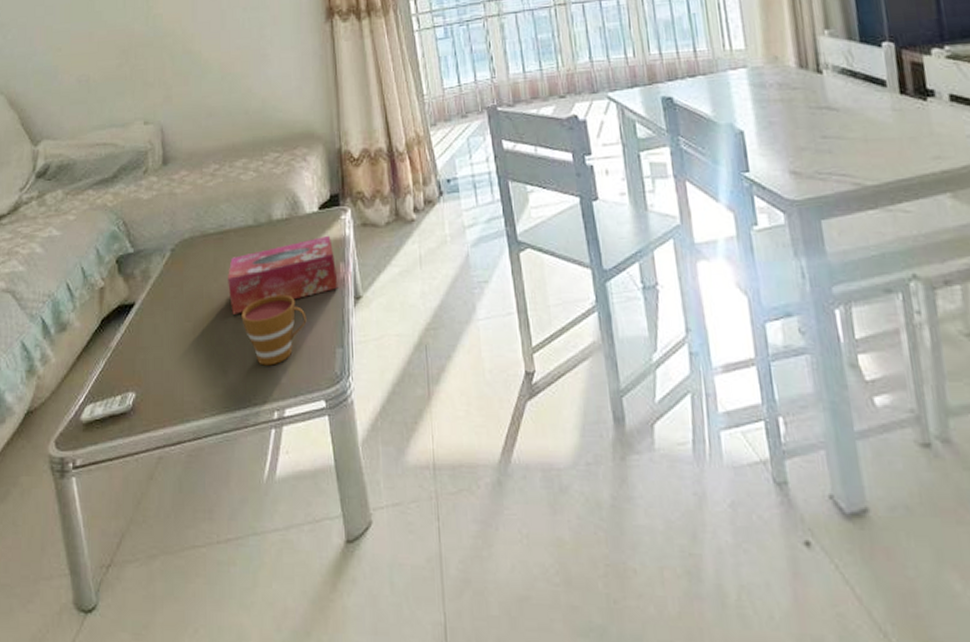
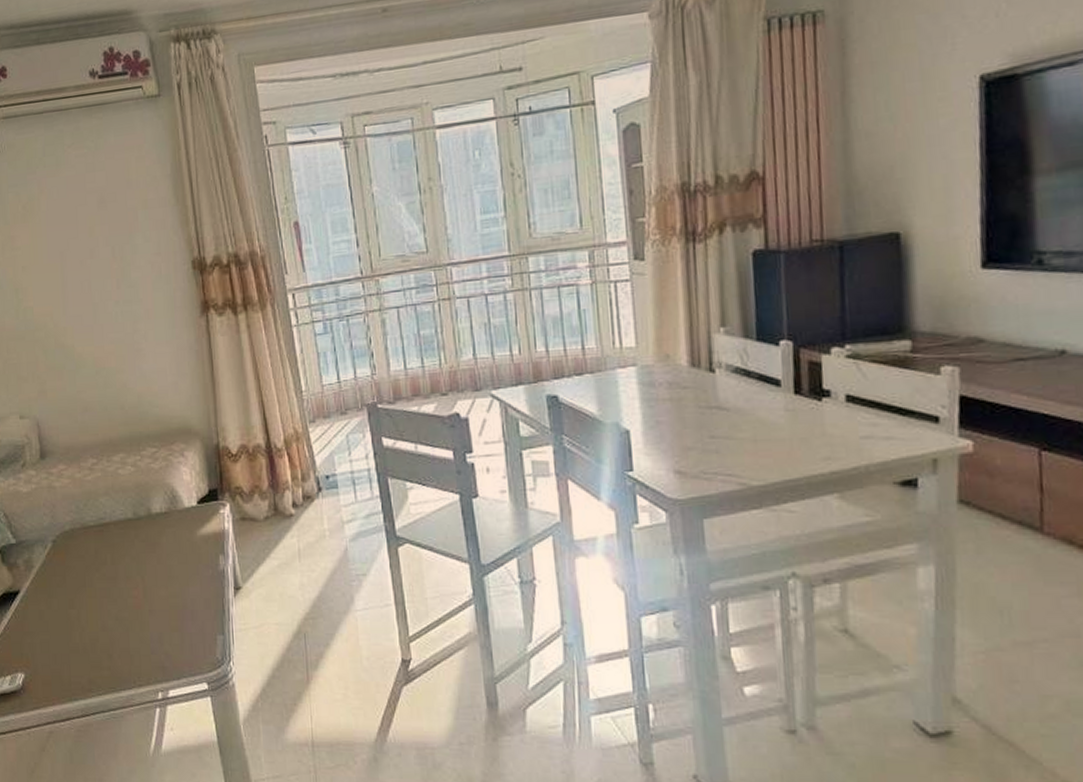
tissue box: present [228,235,338,315] -> none [109,528,218,603]
cup: present [241,294,307,366] -> none [124,584,188,650]

